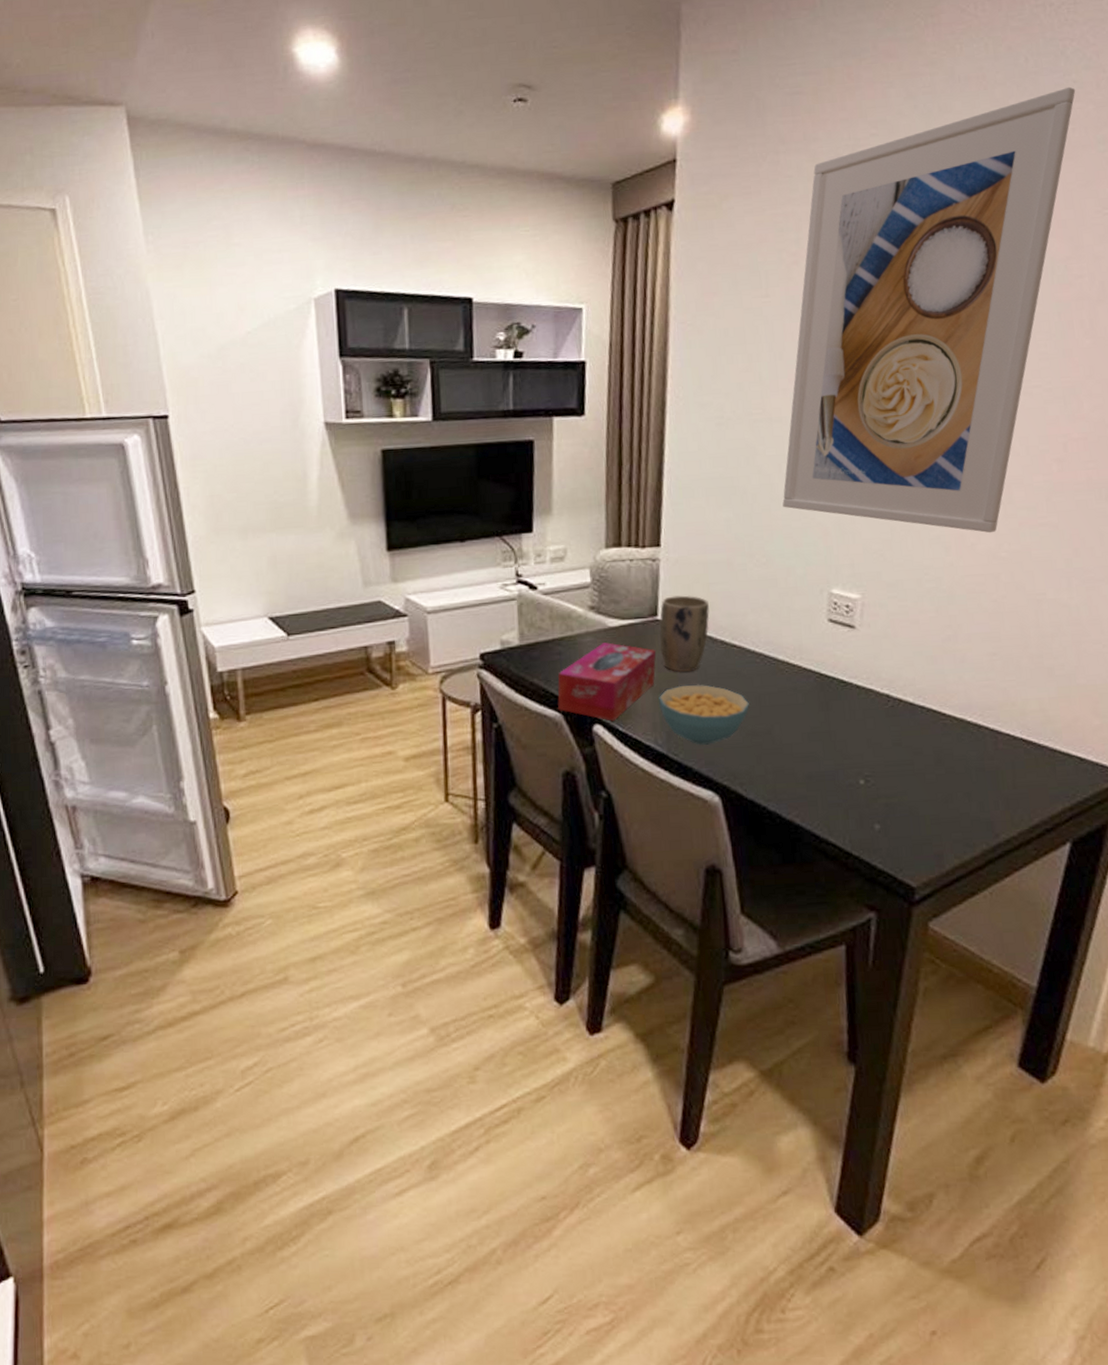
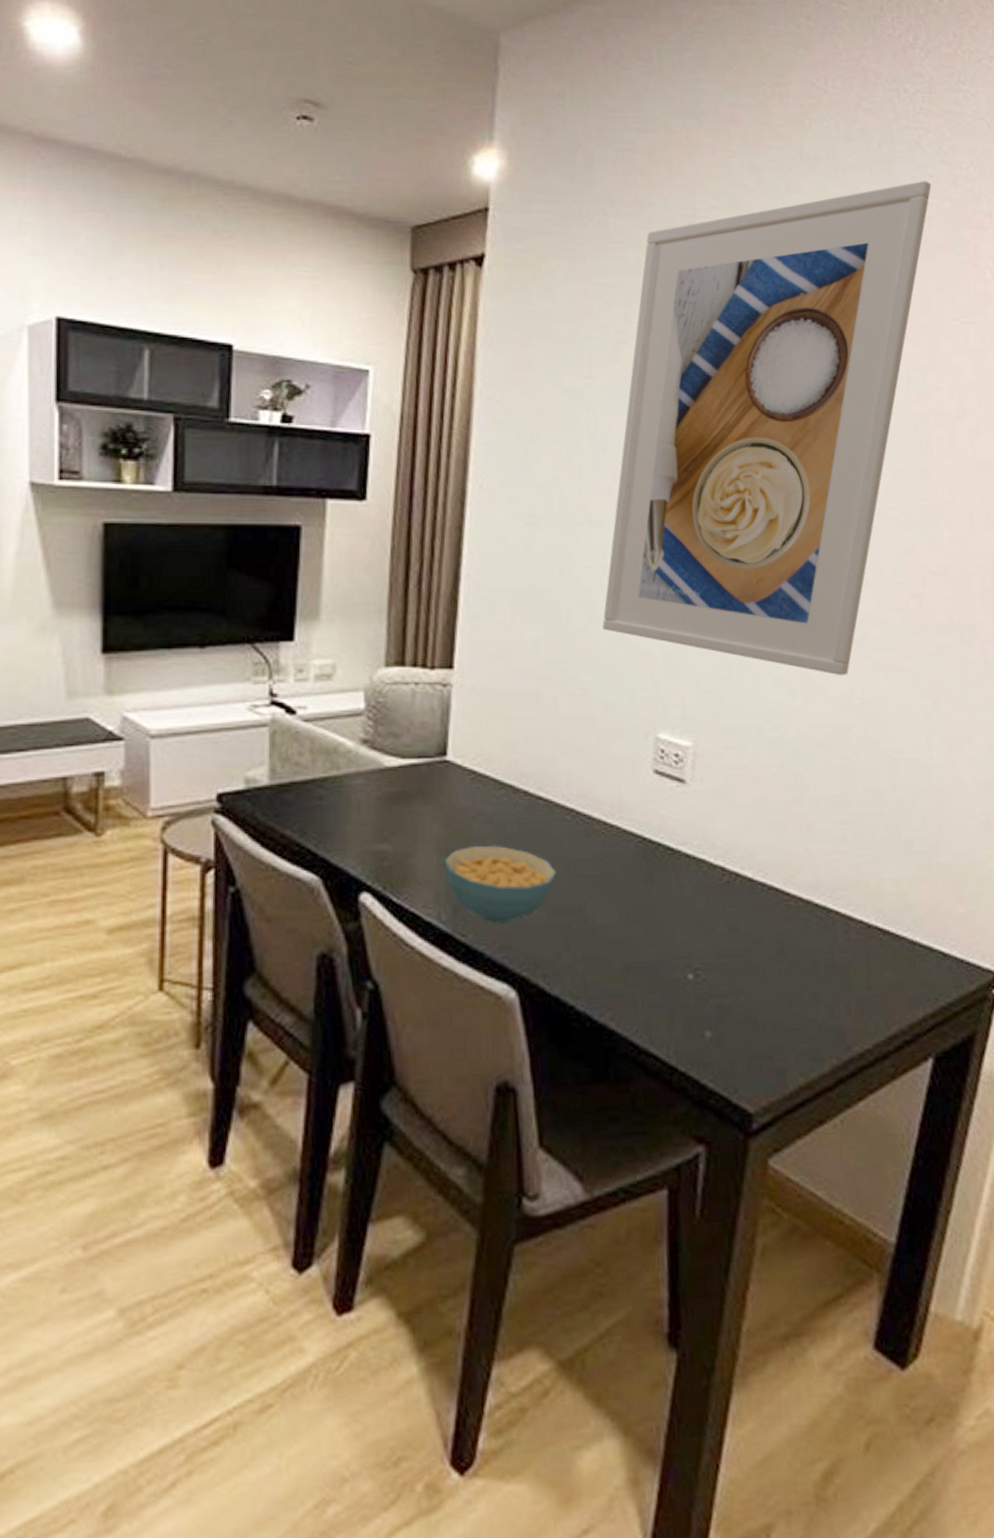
tissue box: present [557,642,656,721] -> none [314,787,444,889]
plant pot: present [658,595,710,672] -> none [447,731,511,828]

